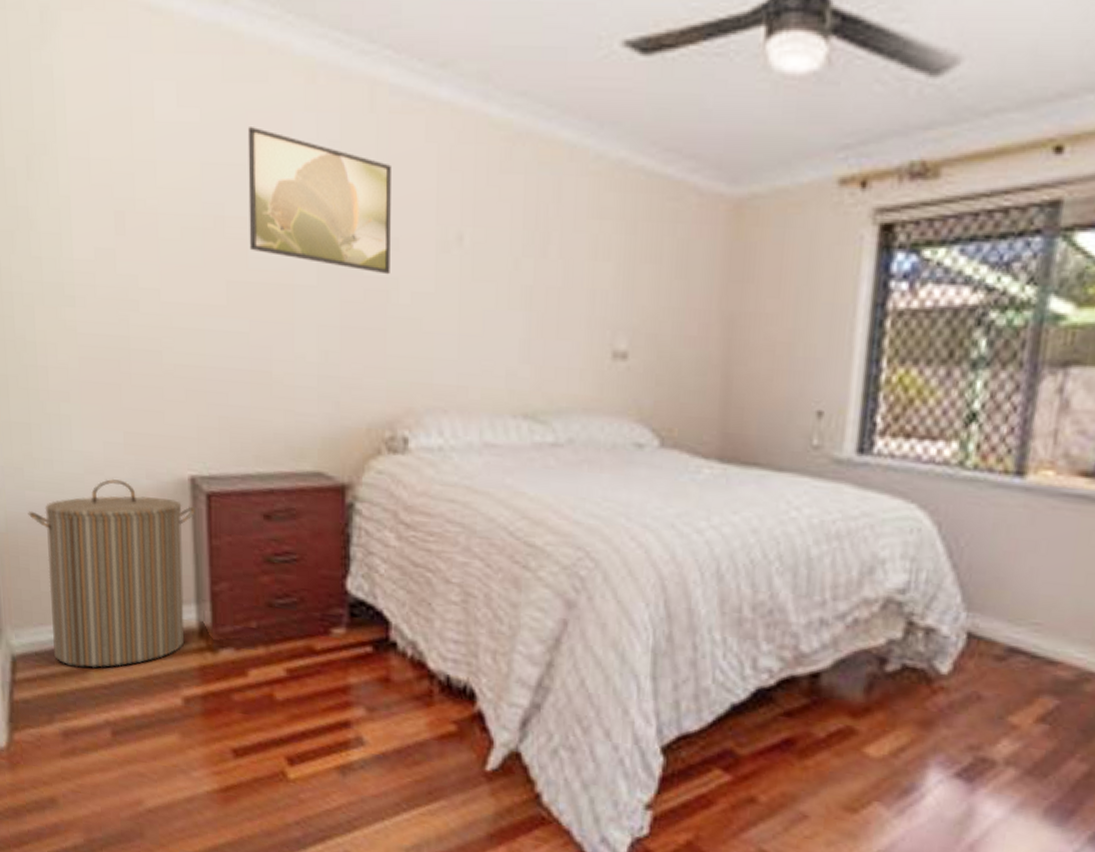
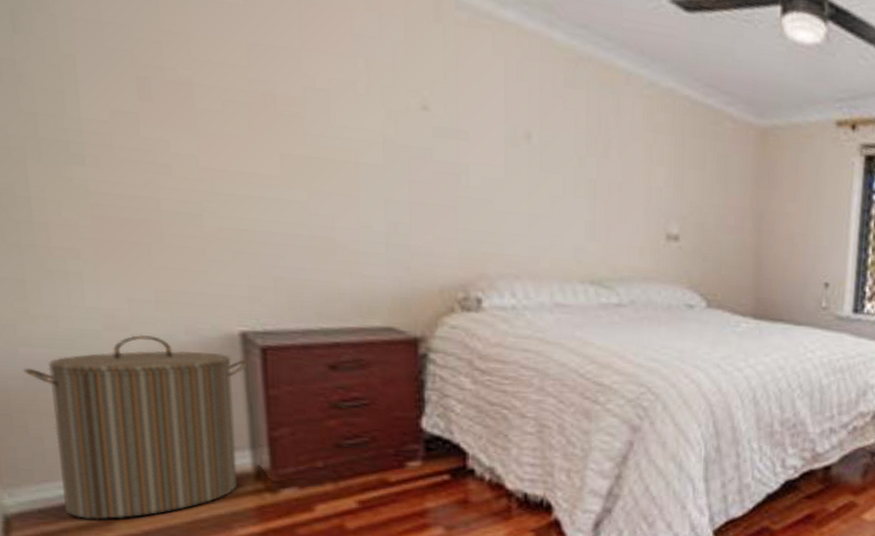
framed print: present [247,127,391,275] -> none [301,16,460,161]

